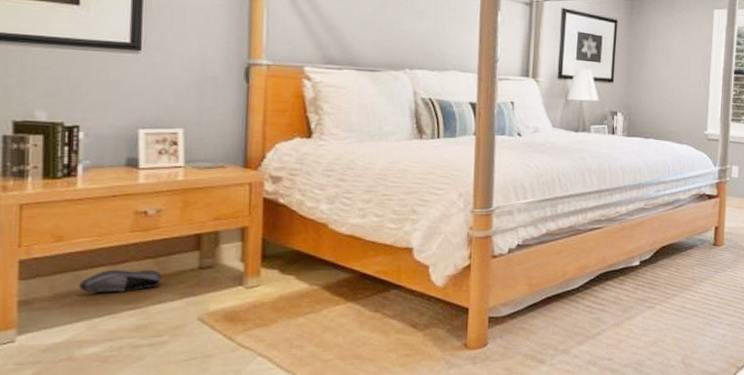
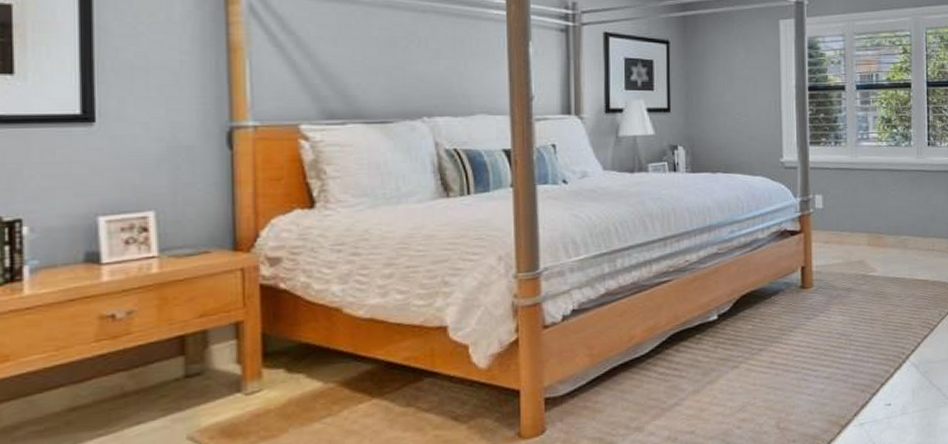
shoe: present [79,269,161,293] -> none [33,384,138,421]

